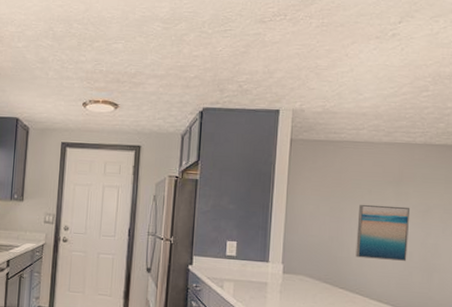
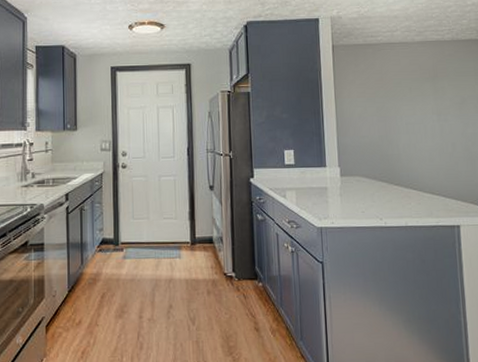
wall art: present [355,204,411,261] -> none [402,100,451,153]

